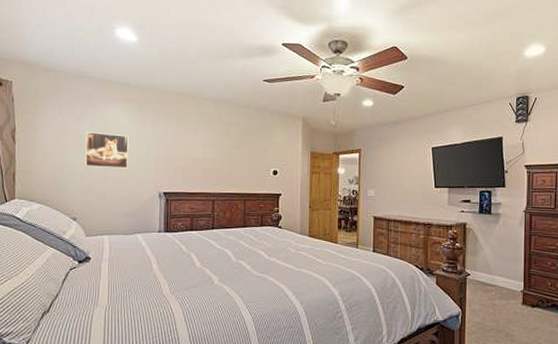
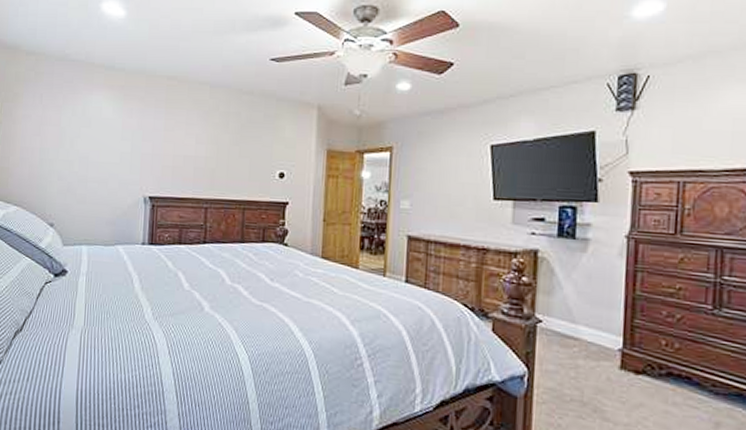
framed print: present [85,131,129,169] -> none [65,123,113,168]

